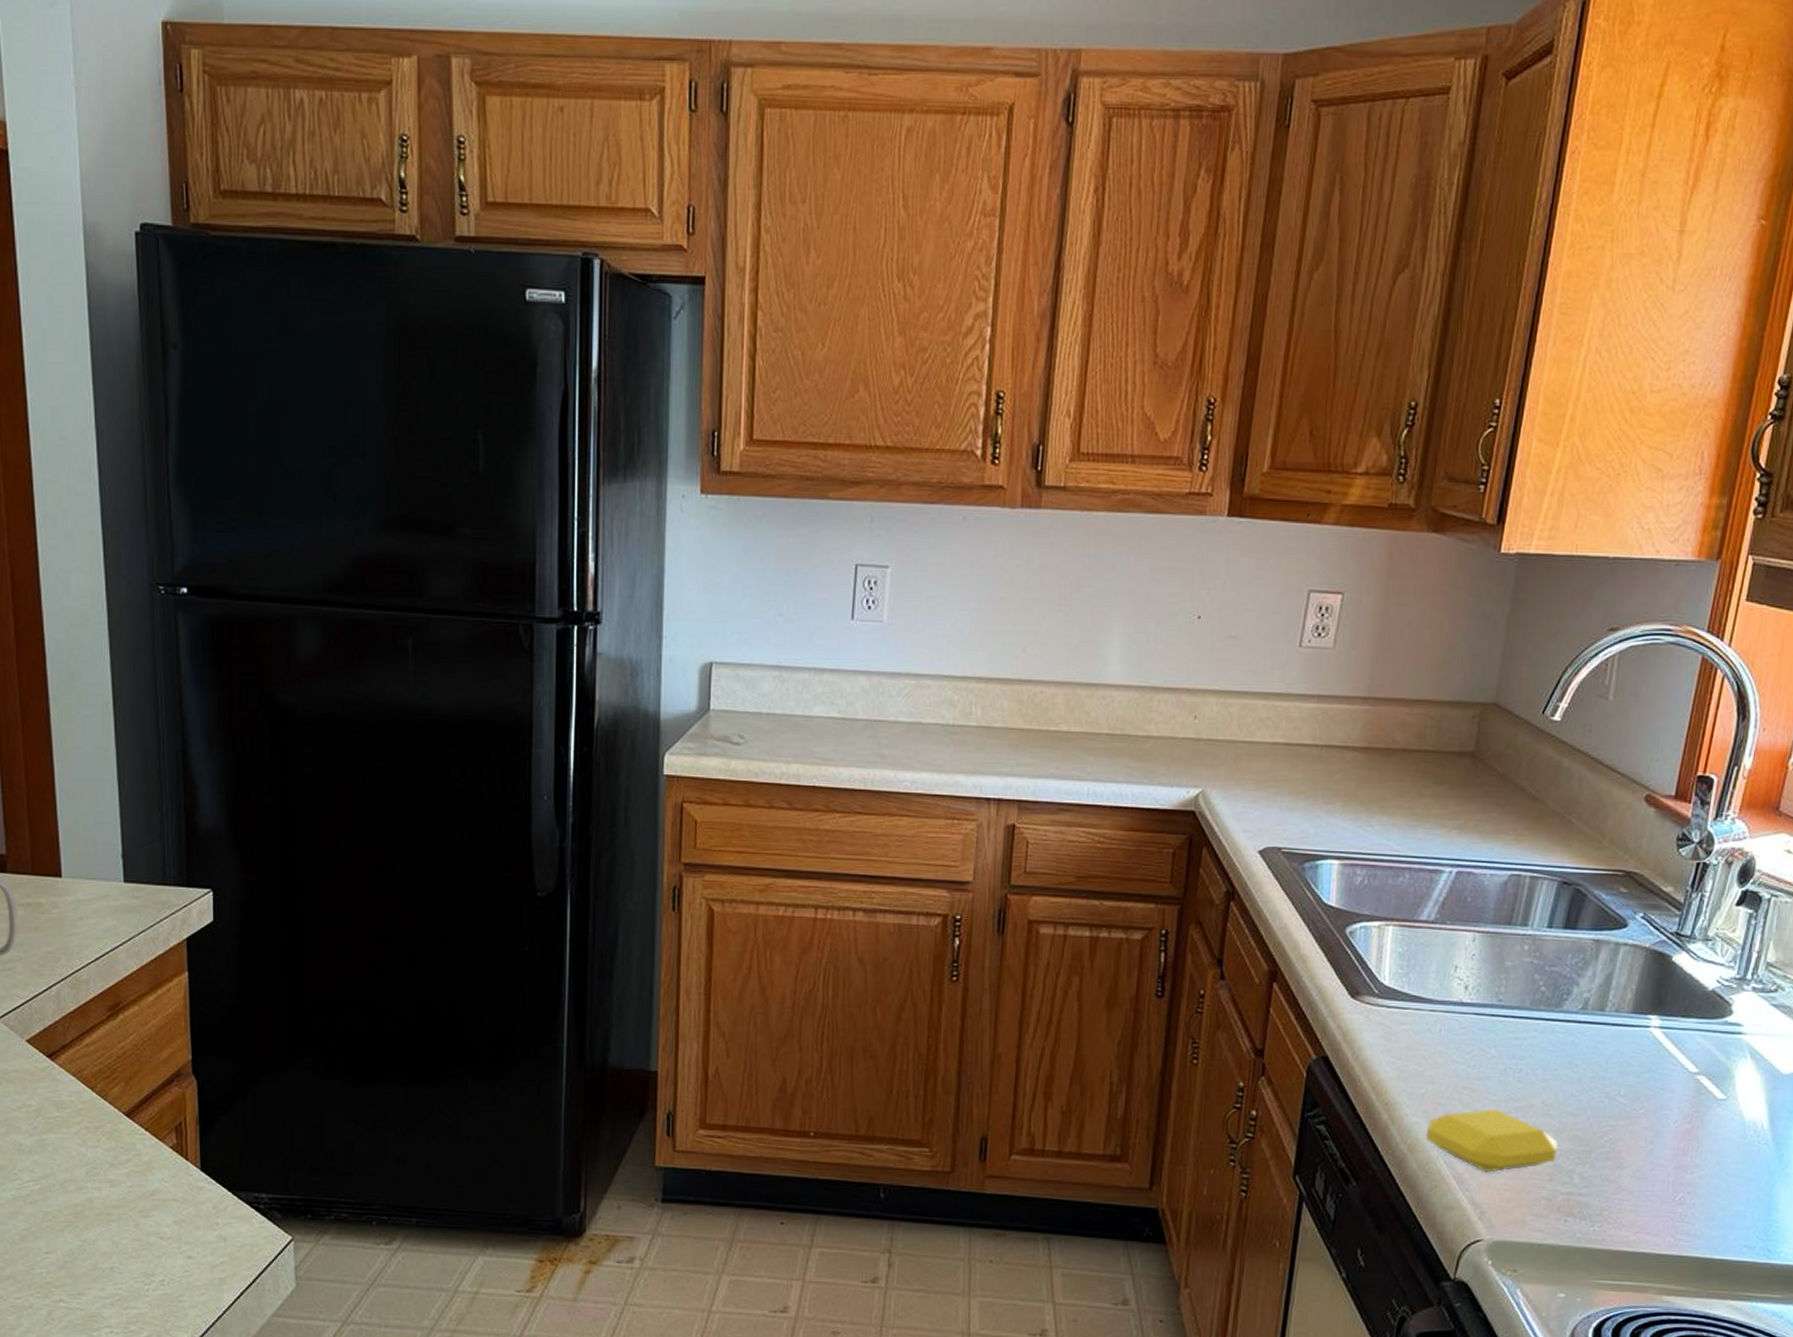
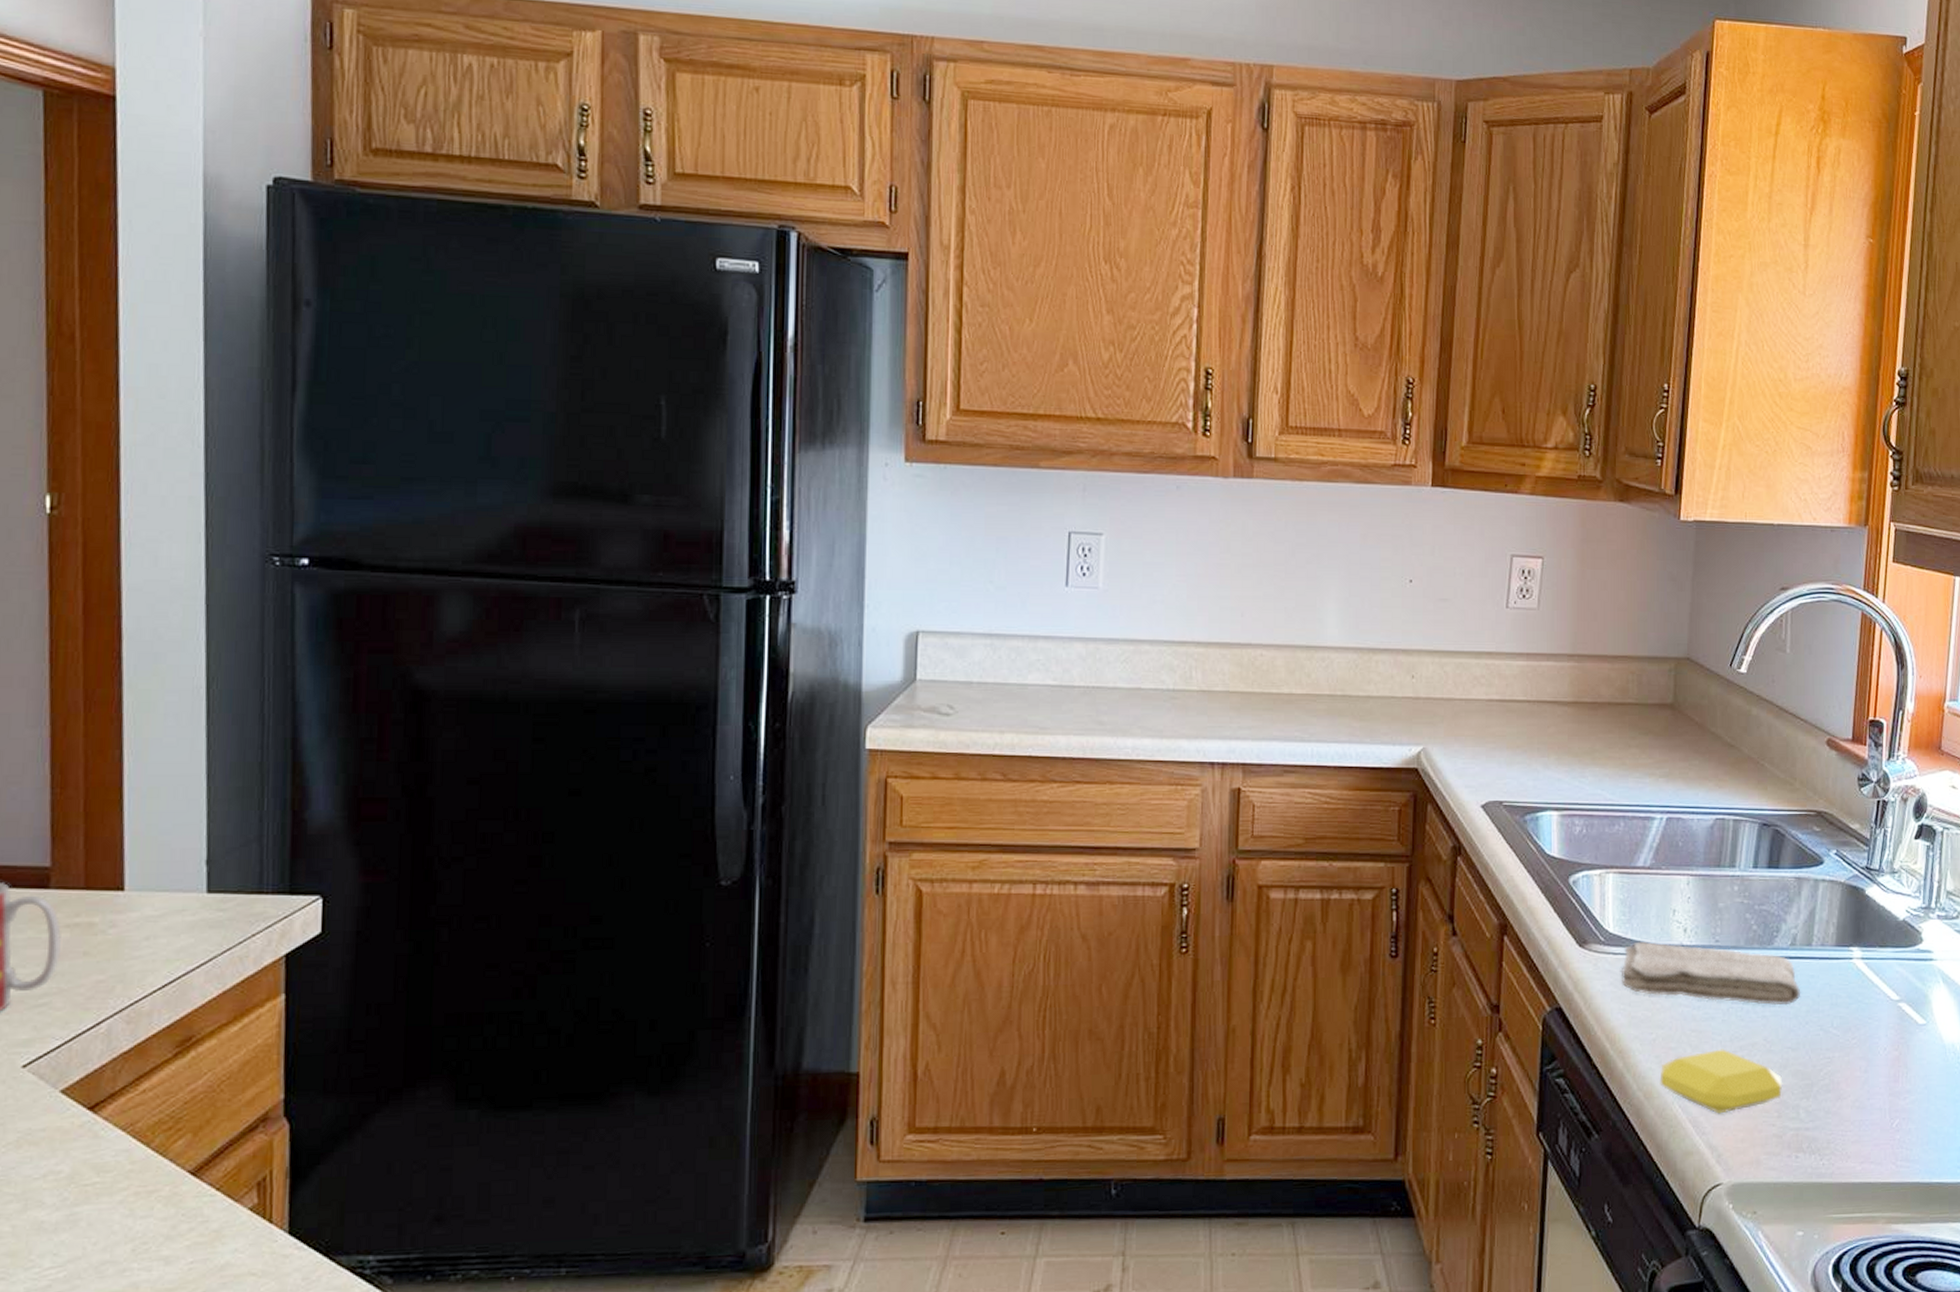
washcloth: none [1393,996,1588,1070] -> present [1620,941,1801,1006]

